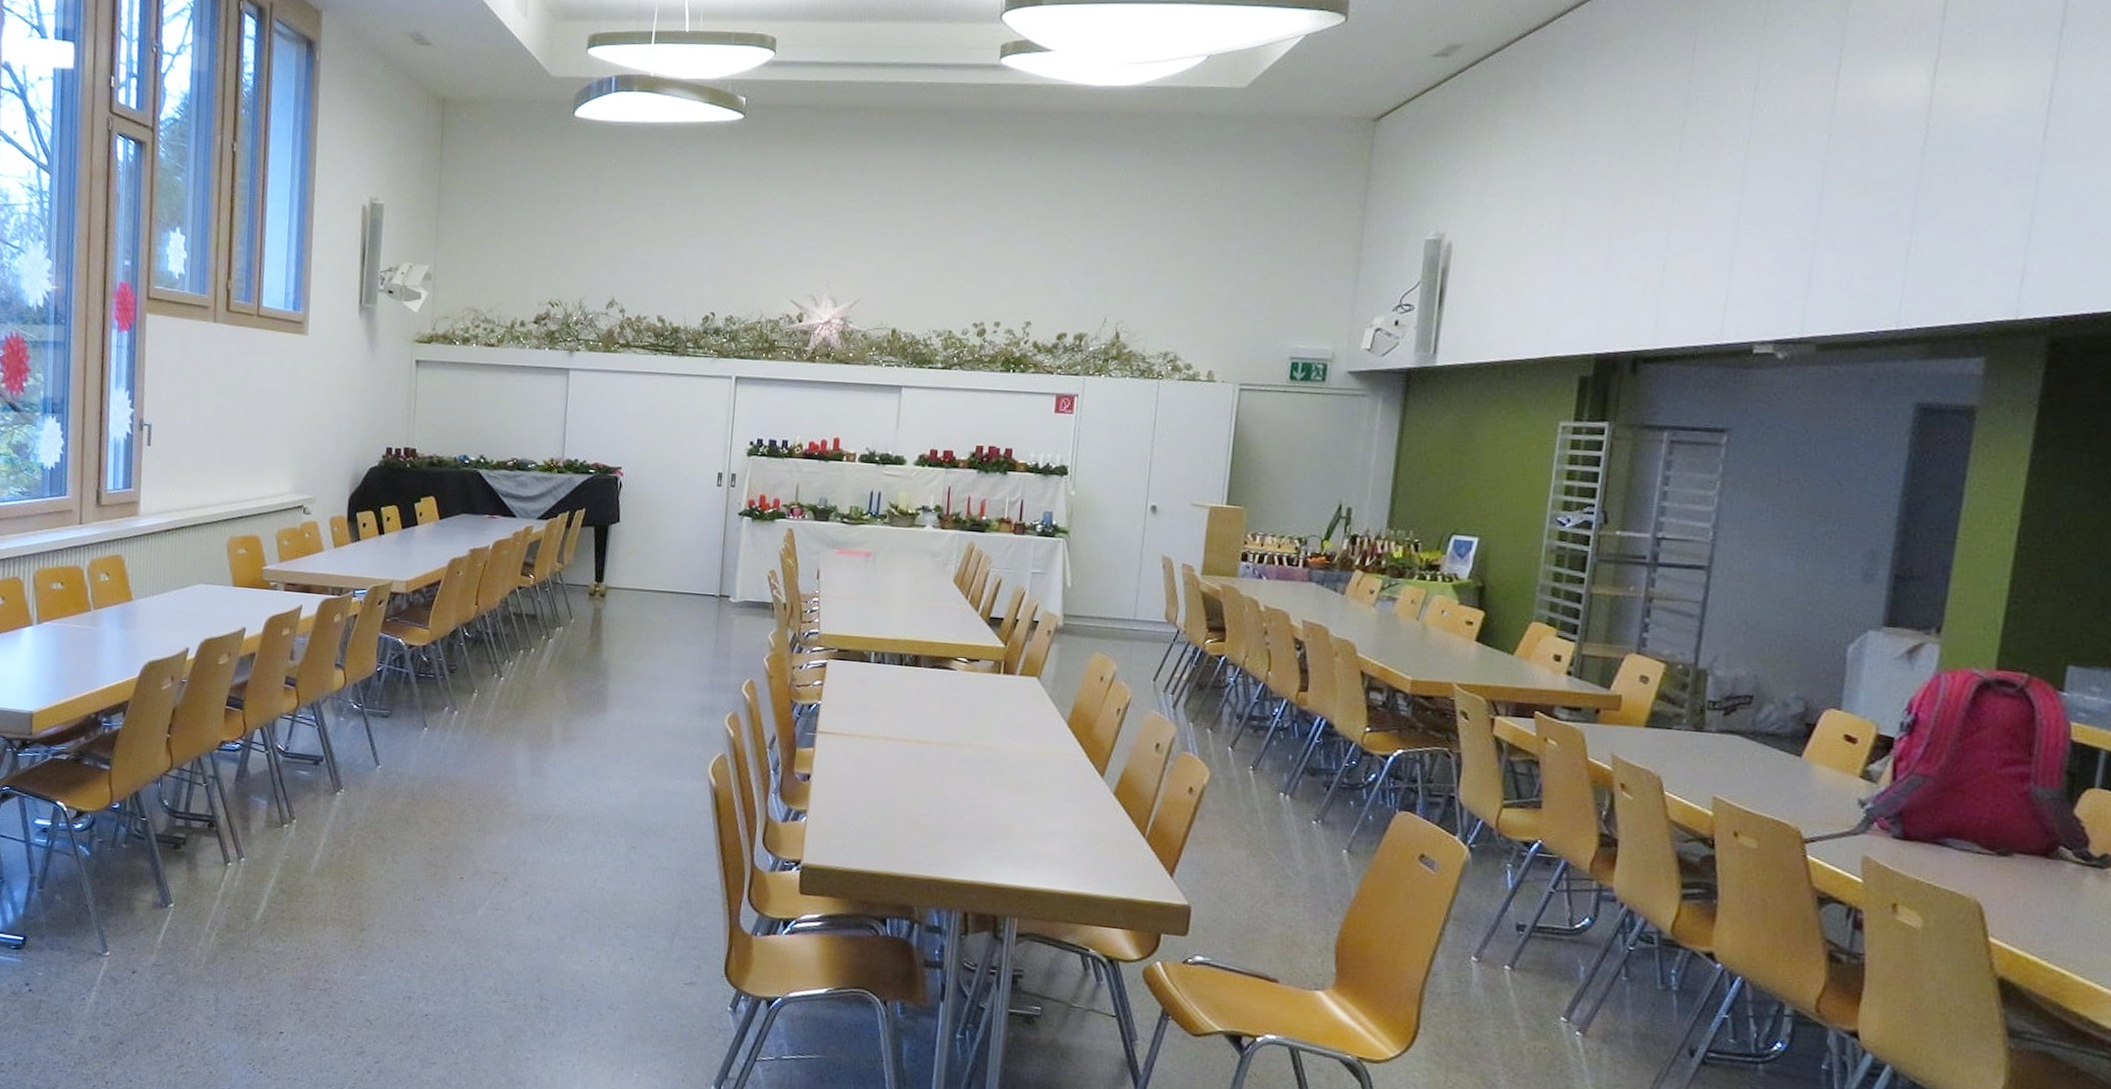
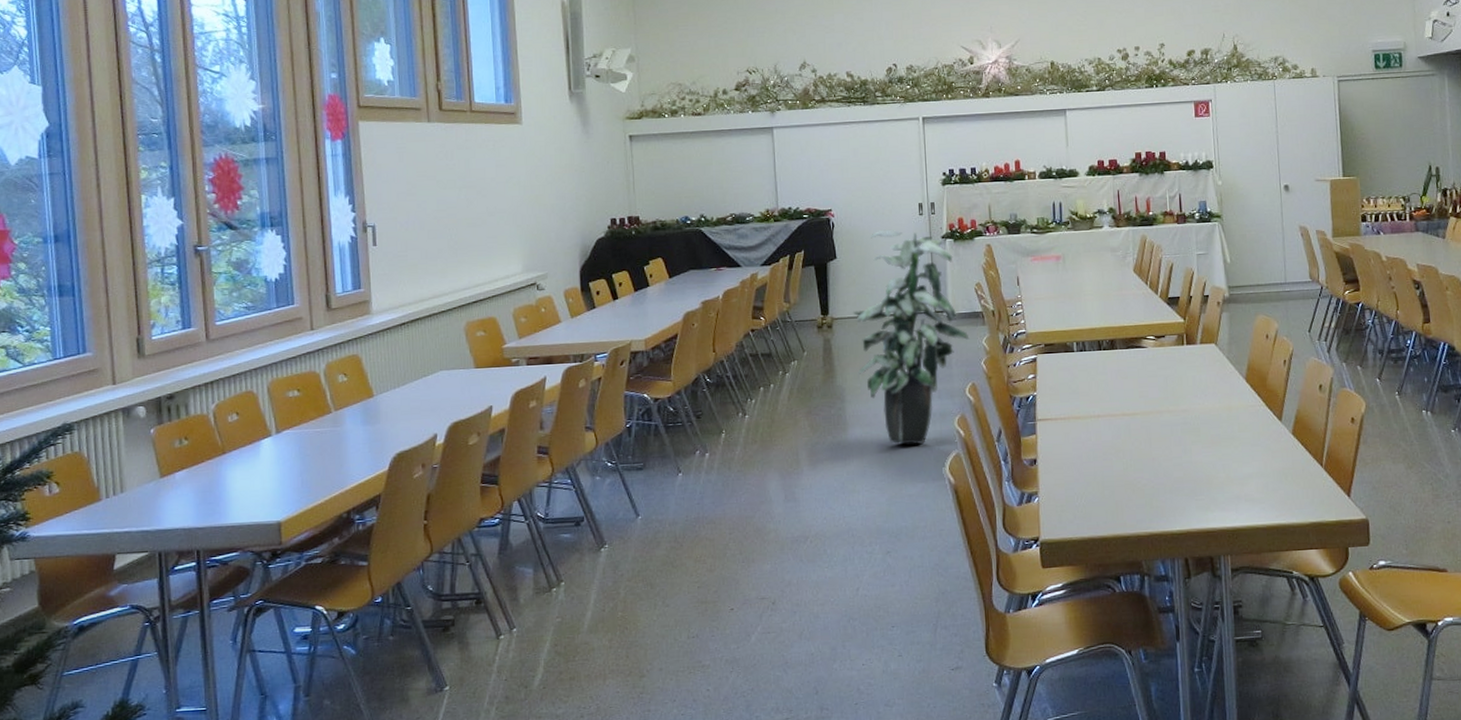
indoor plant: none [627,497,755,738] -> present [852,229,970,445]

